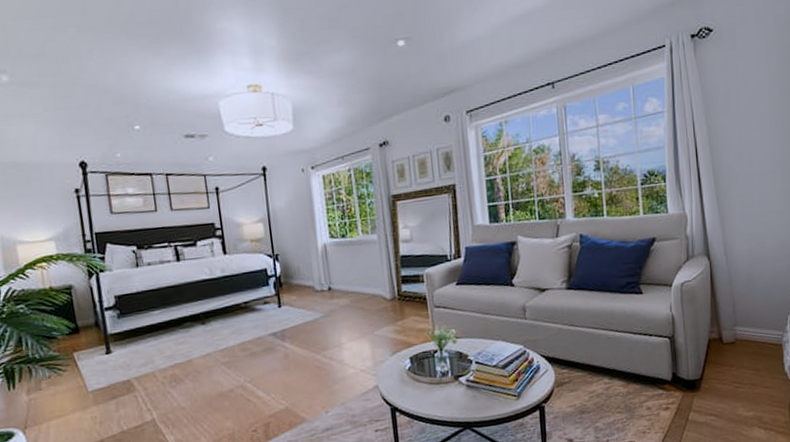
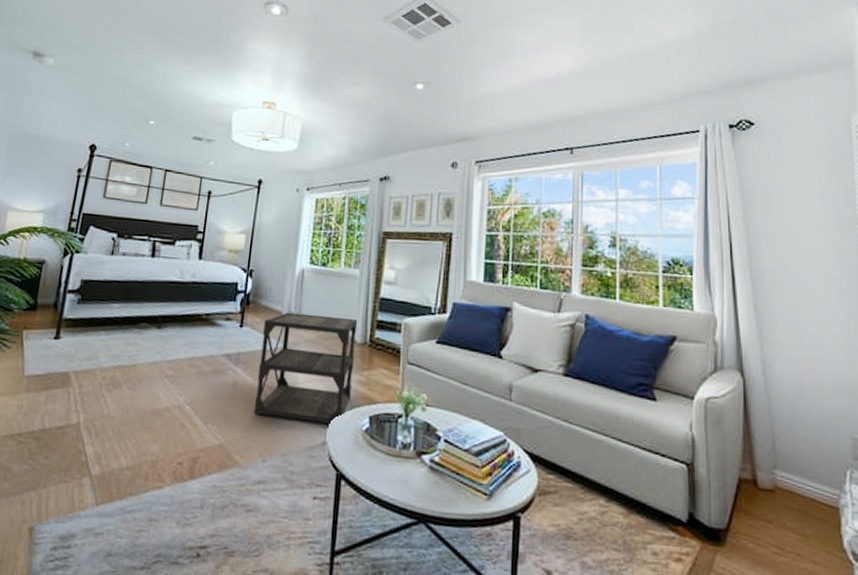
side table: none [300,279,391,377] -> present [253,312,358,424]

